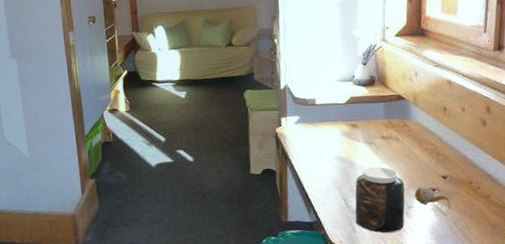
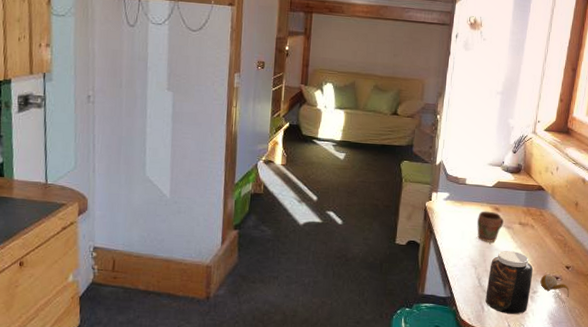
mug: none [334,129,364,161] -> present [477,211,504,243]

